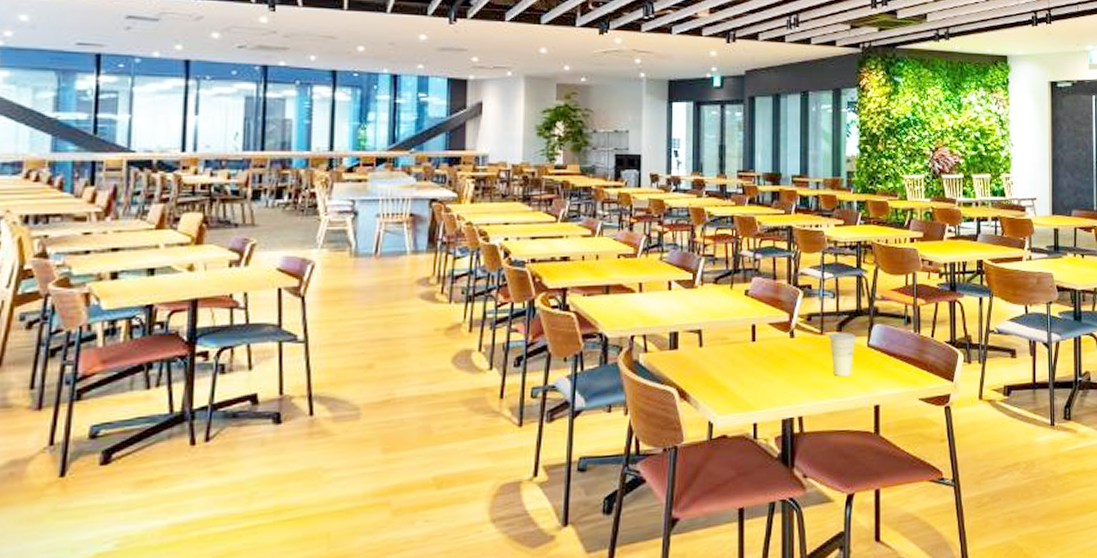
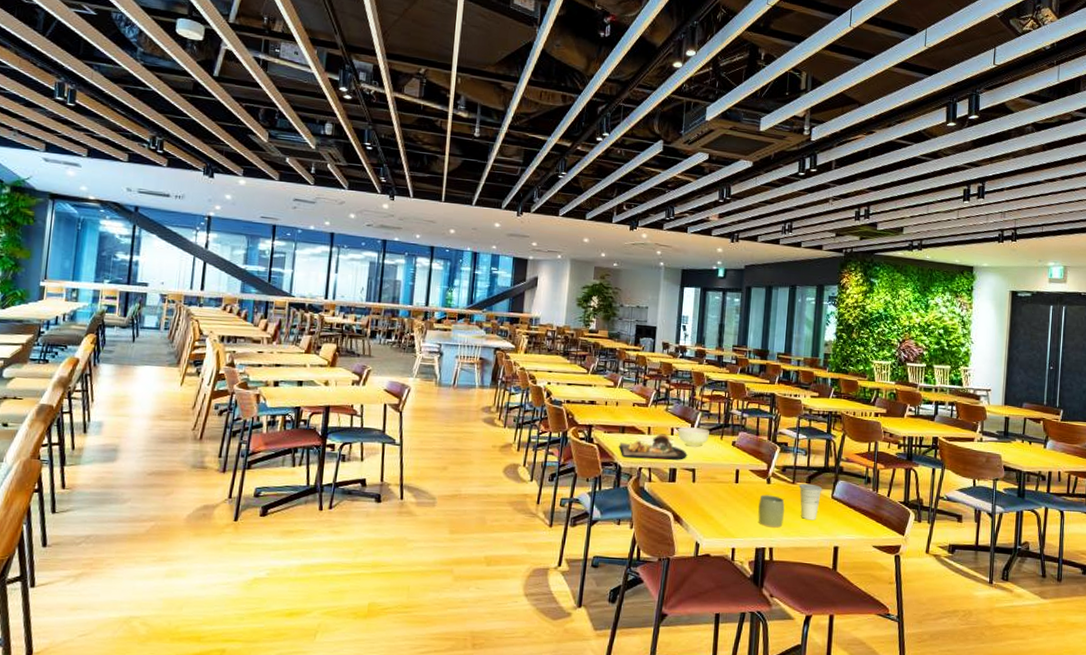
food tray: none [603,289,691,325] -> present [619,433,688,460]
bowl: none [676,277,717,302] -> present [677,427,711,447]
mug: none [782,351,814,392] -> present [758,495,785,528]

